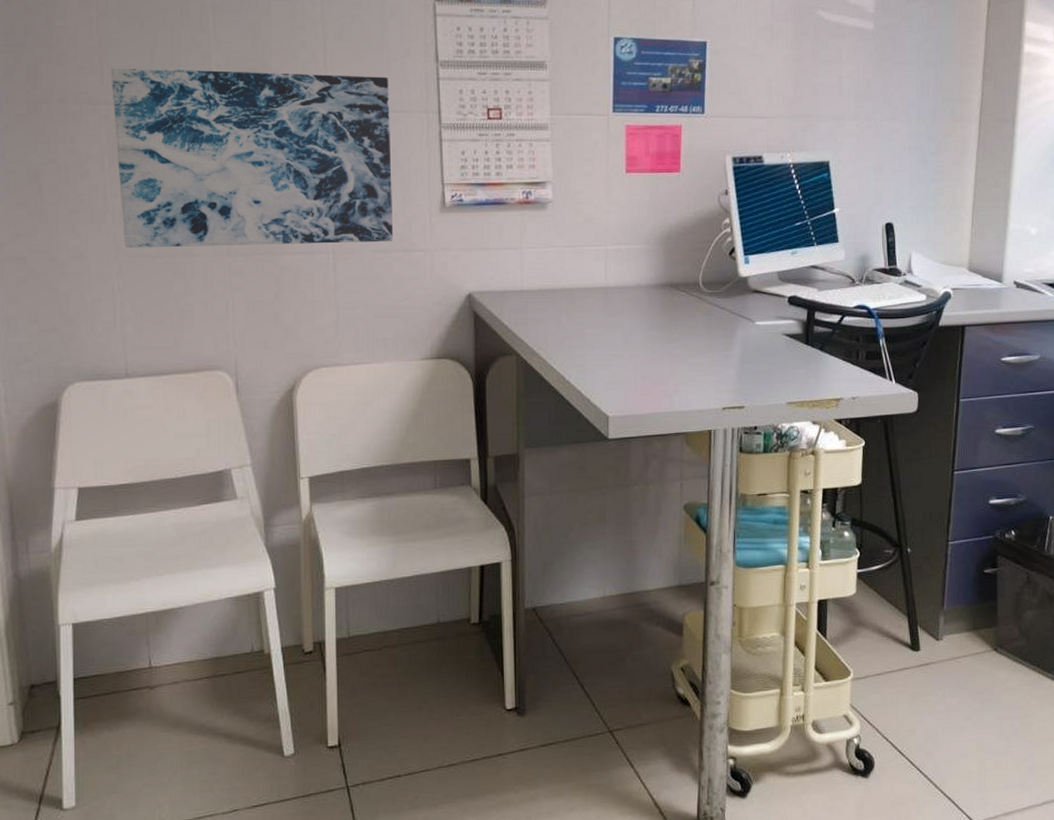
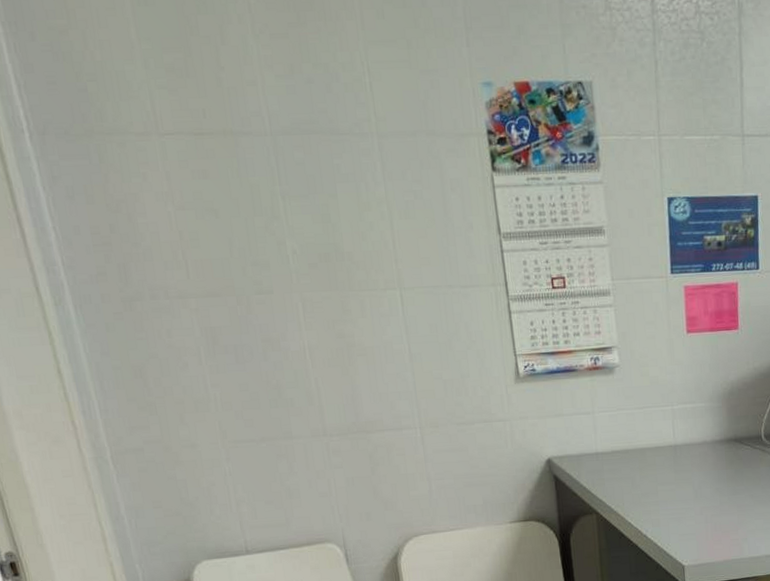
wall art: present [110,67,394,248] -> none [194,252,475,434]

